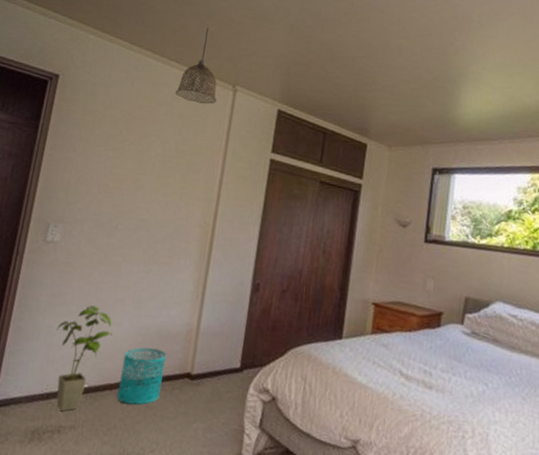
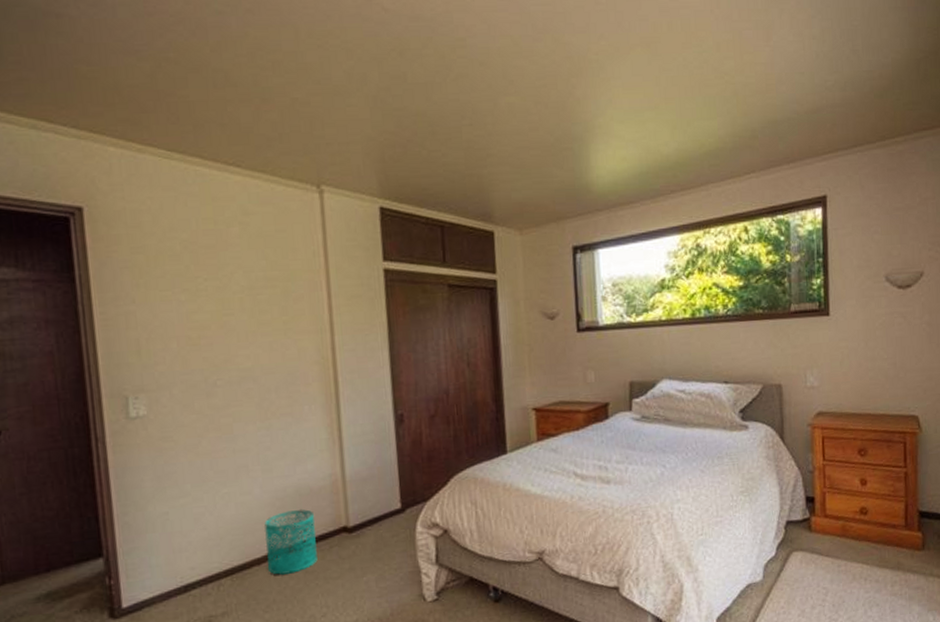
house plant: present [56,305,112,412] -> none [173,479,244,601]
pendant lamp: present [175,27,217,104] -> none [245,114,301,215]

